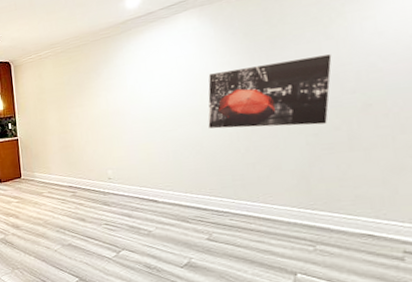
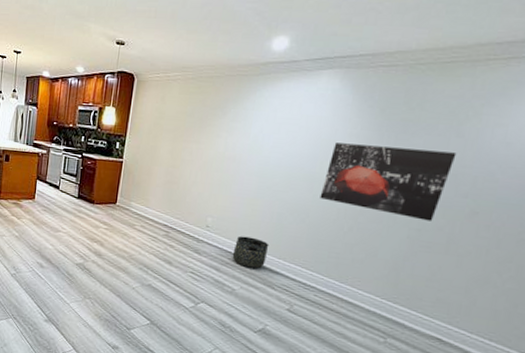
basket: none [139,178,174,208] -> present [232,236,269,269]

